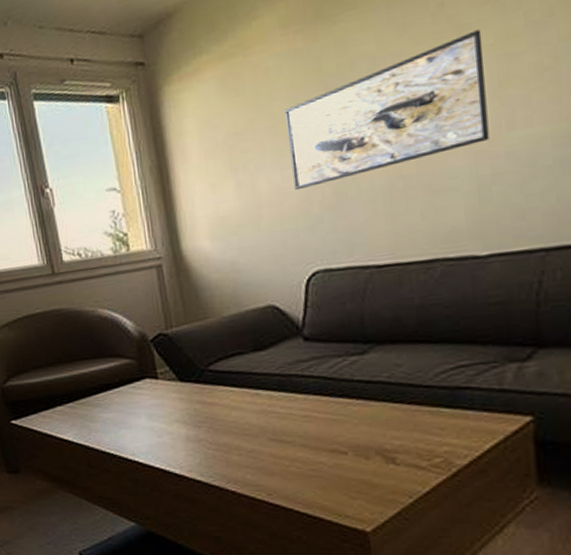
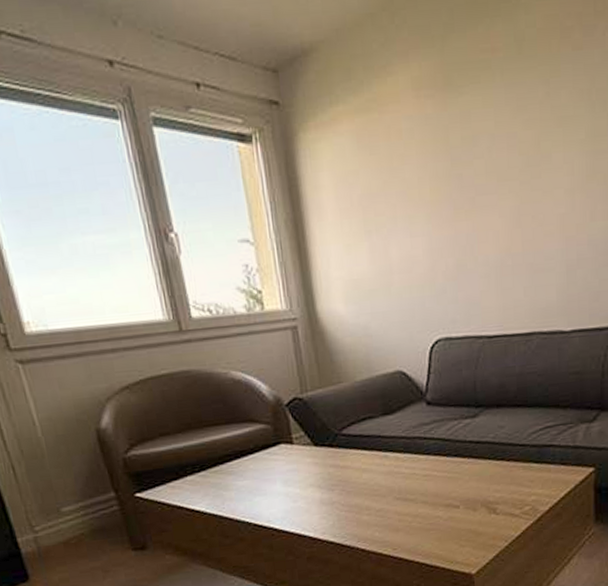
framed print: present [285,29,490,191] -> none [416,124,577,259]

